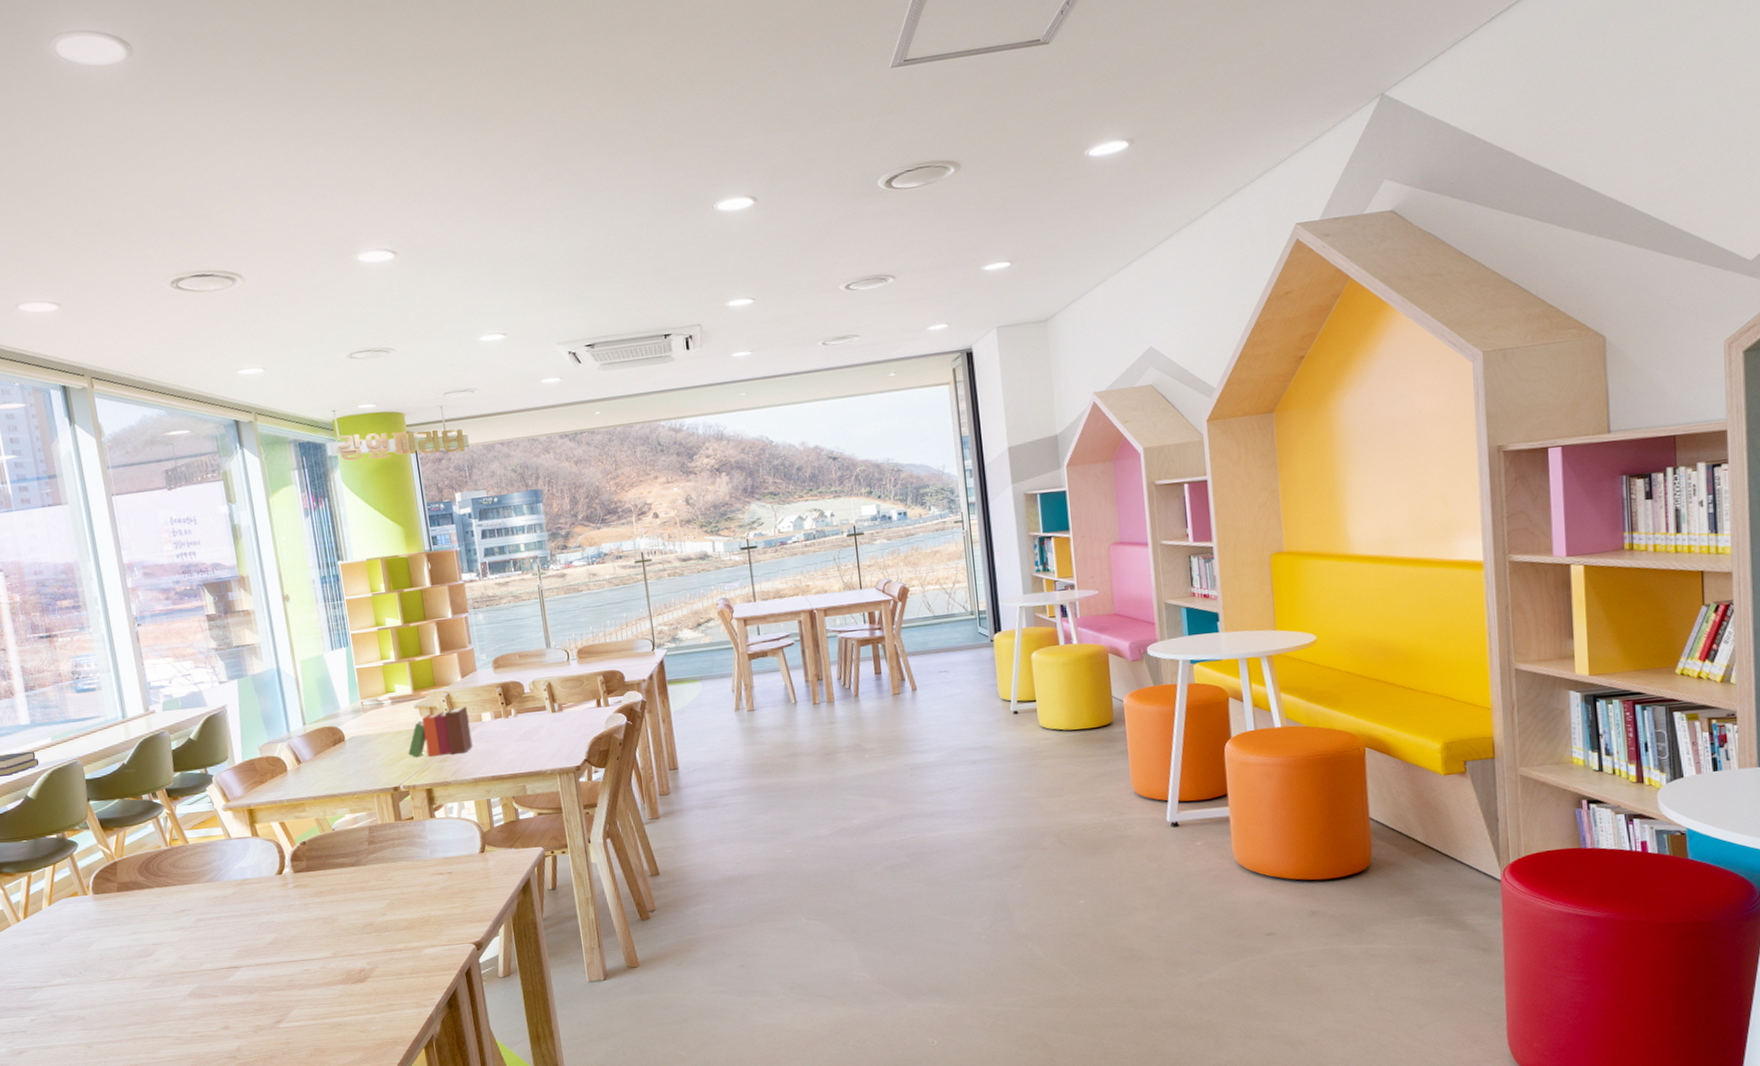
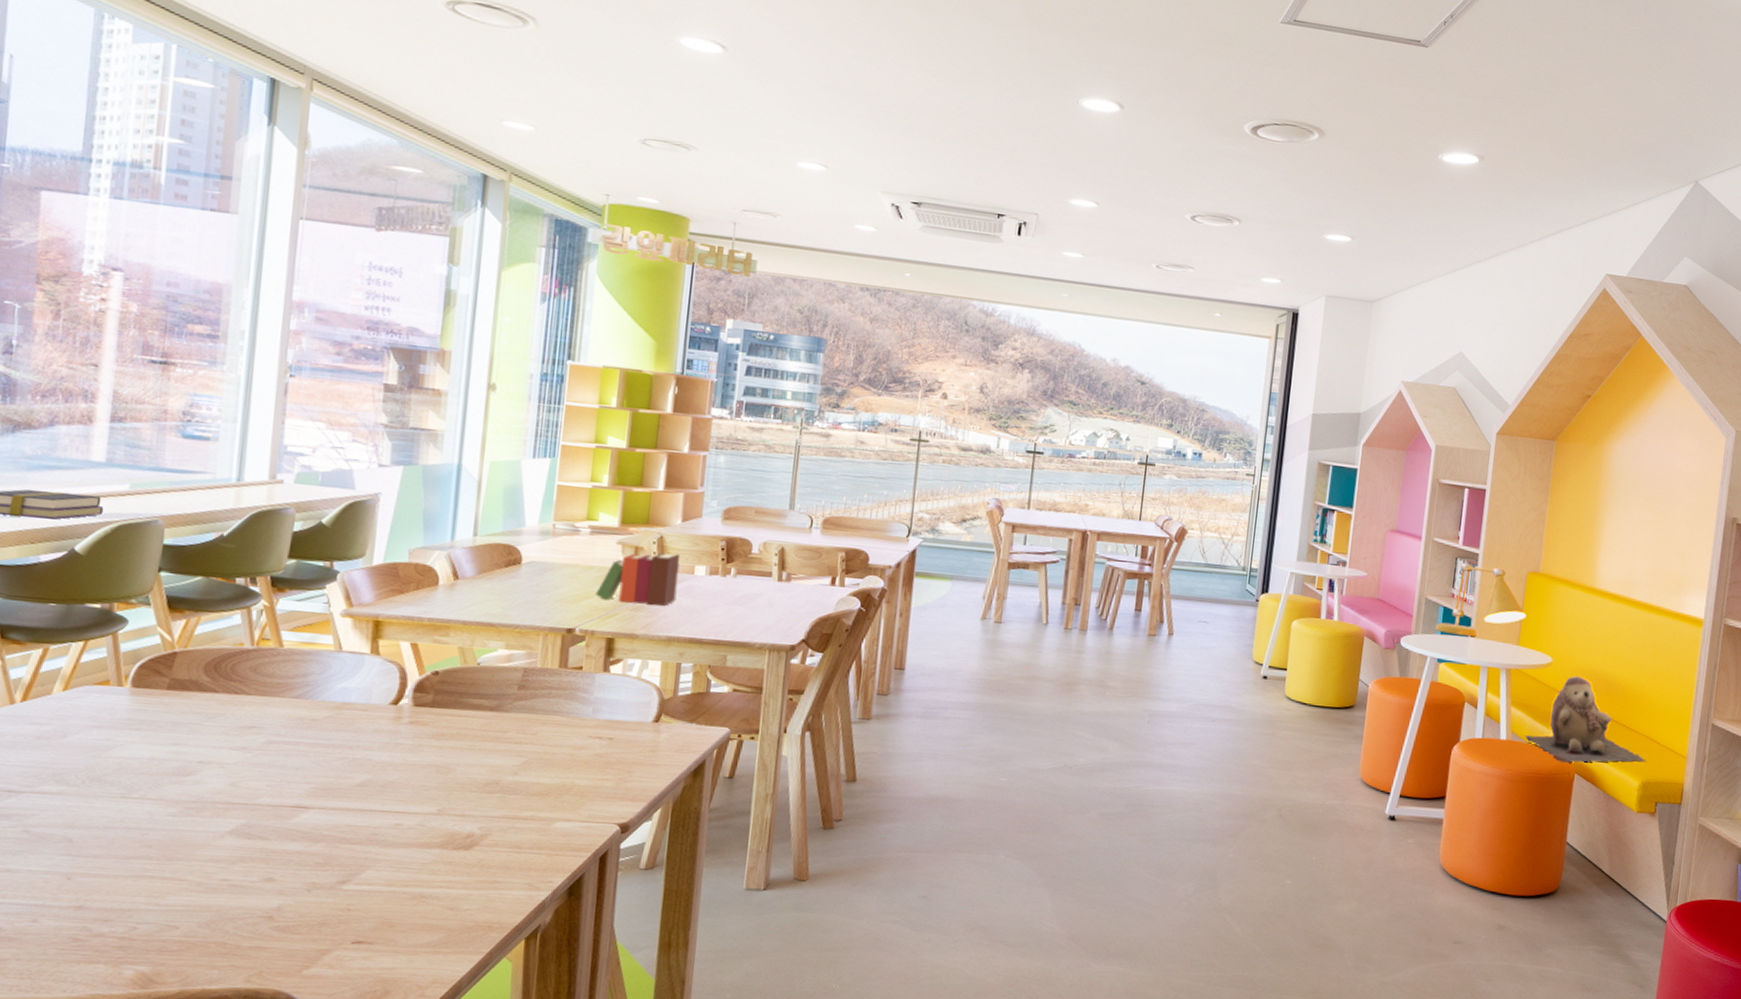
table lamp: none [1181,556,1278,634] -> present [1435,562,1527,637]
stuffed animal: none [1300,648,1445,740] -> present [1524,676,1646,764]

